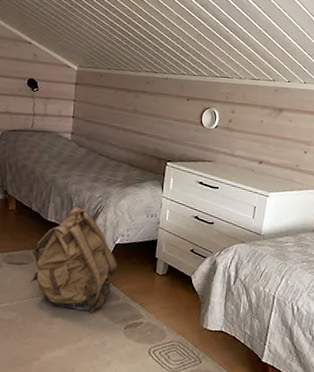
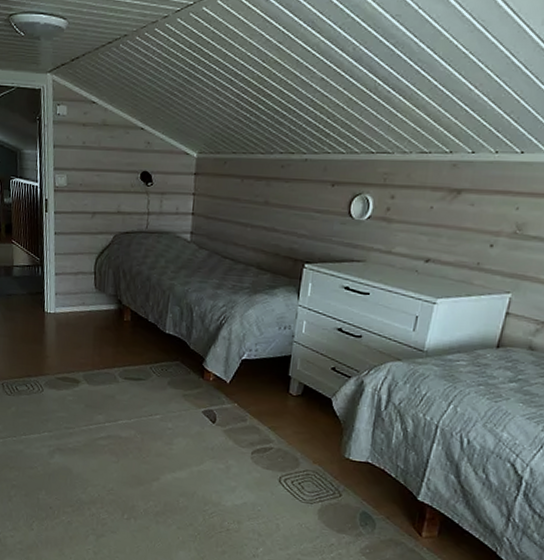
backpack: present [29,208,118,313] -> none [147,318,245,435]

